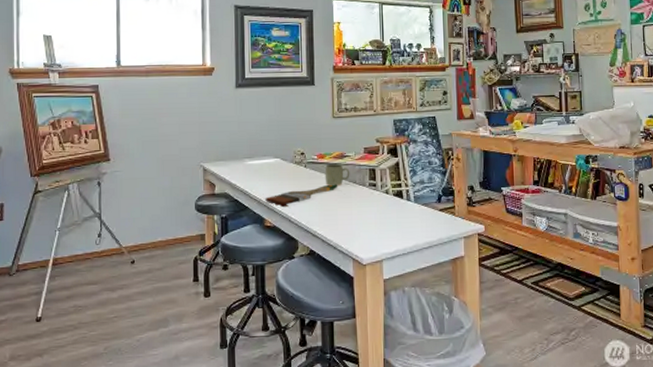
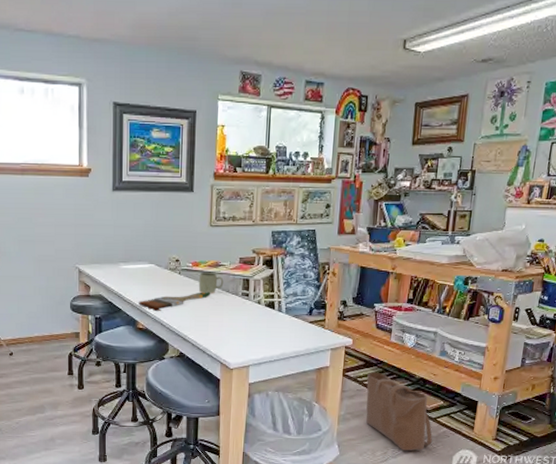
tote bag: none [504,259,581,345] -> present [365,372,433,451]

